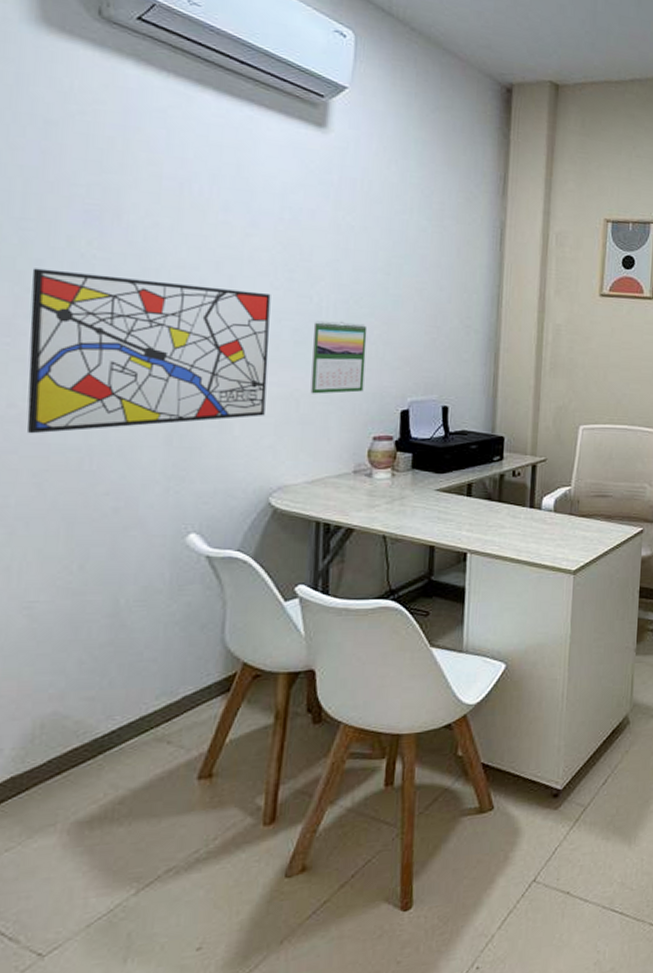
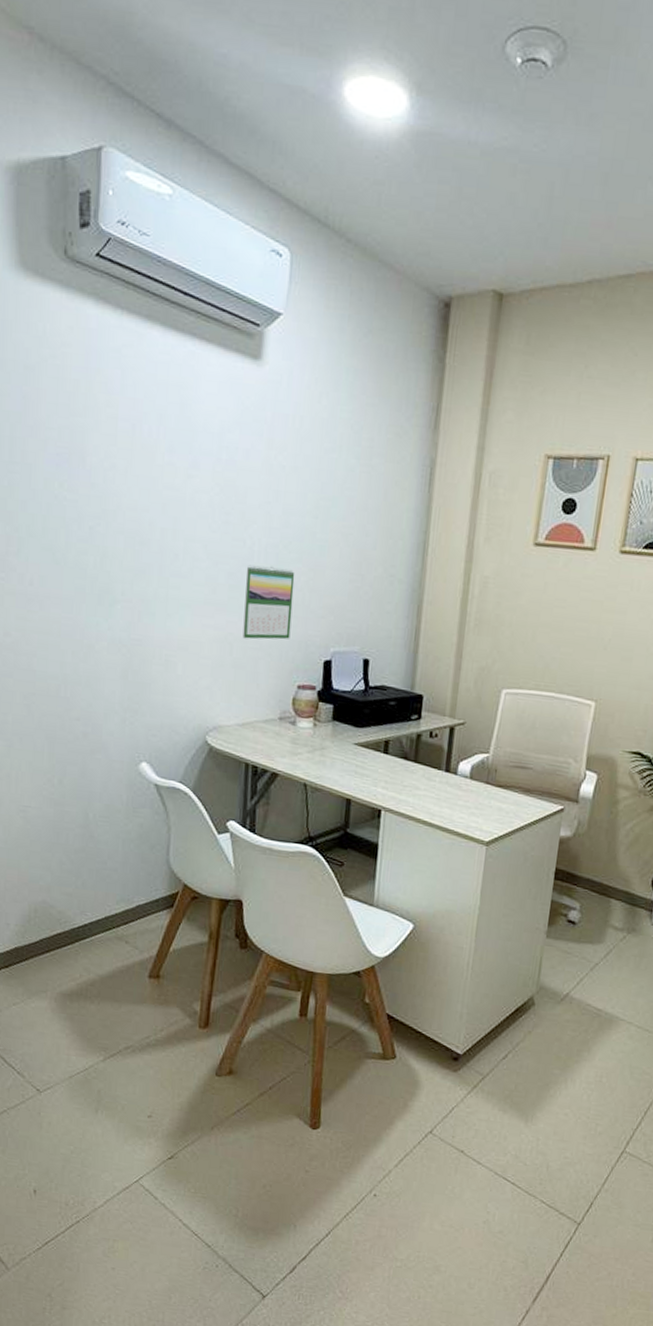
wall art: present [26,268,271,434] -> none [18,509,209,661]

